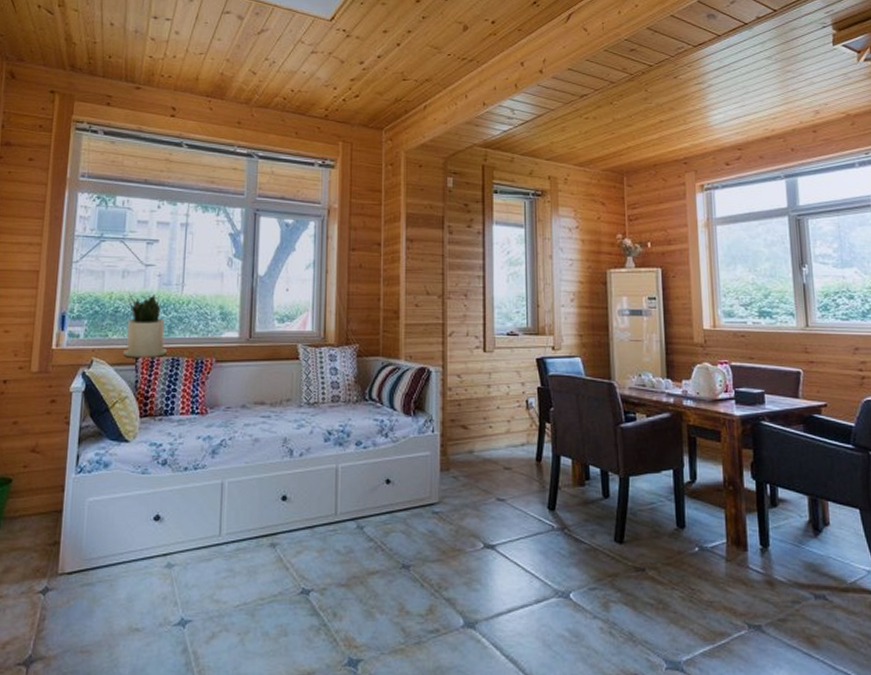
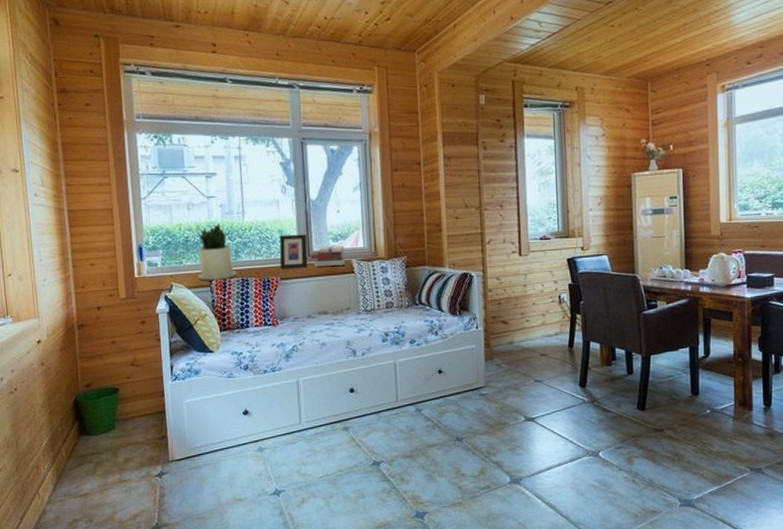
picture frame: none [216,312,250,351] -> present [279,234,308,270]
books: none [251,326,291,351] -> present [310,245,346,268]

